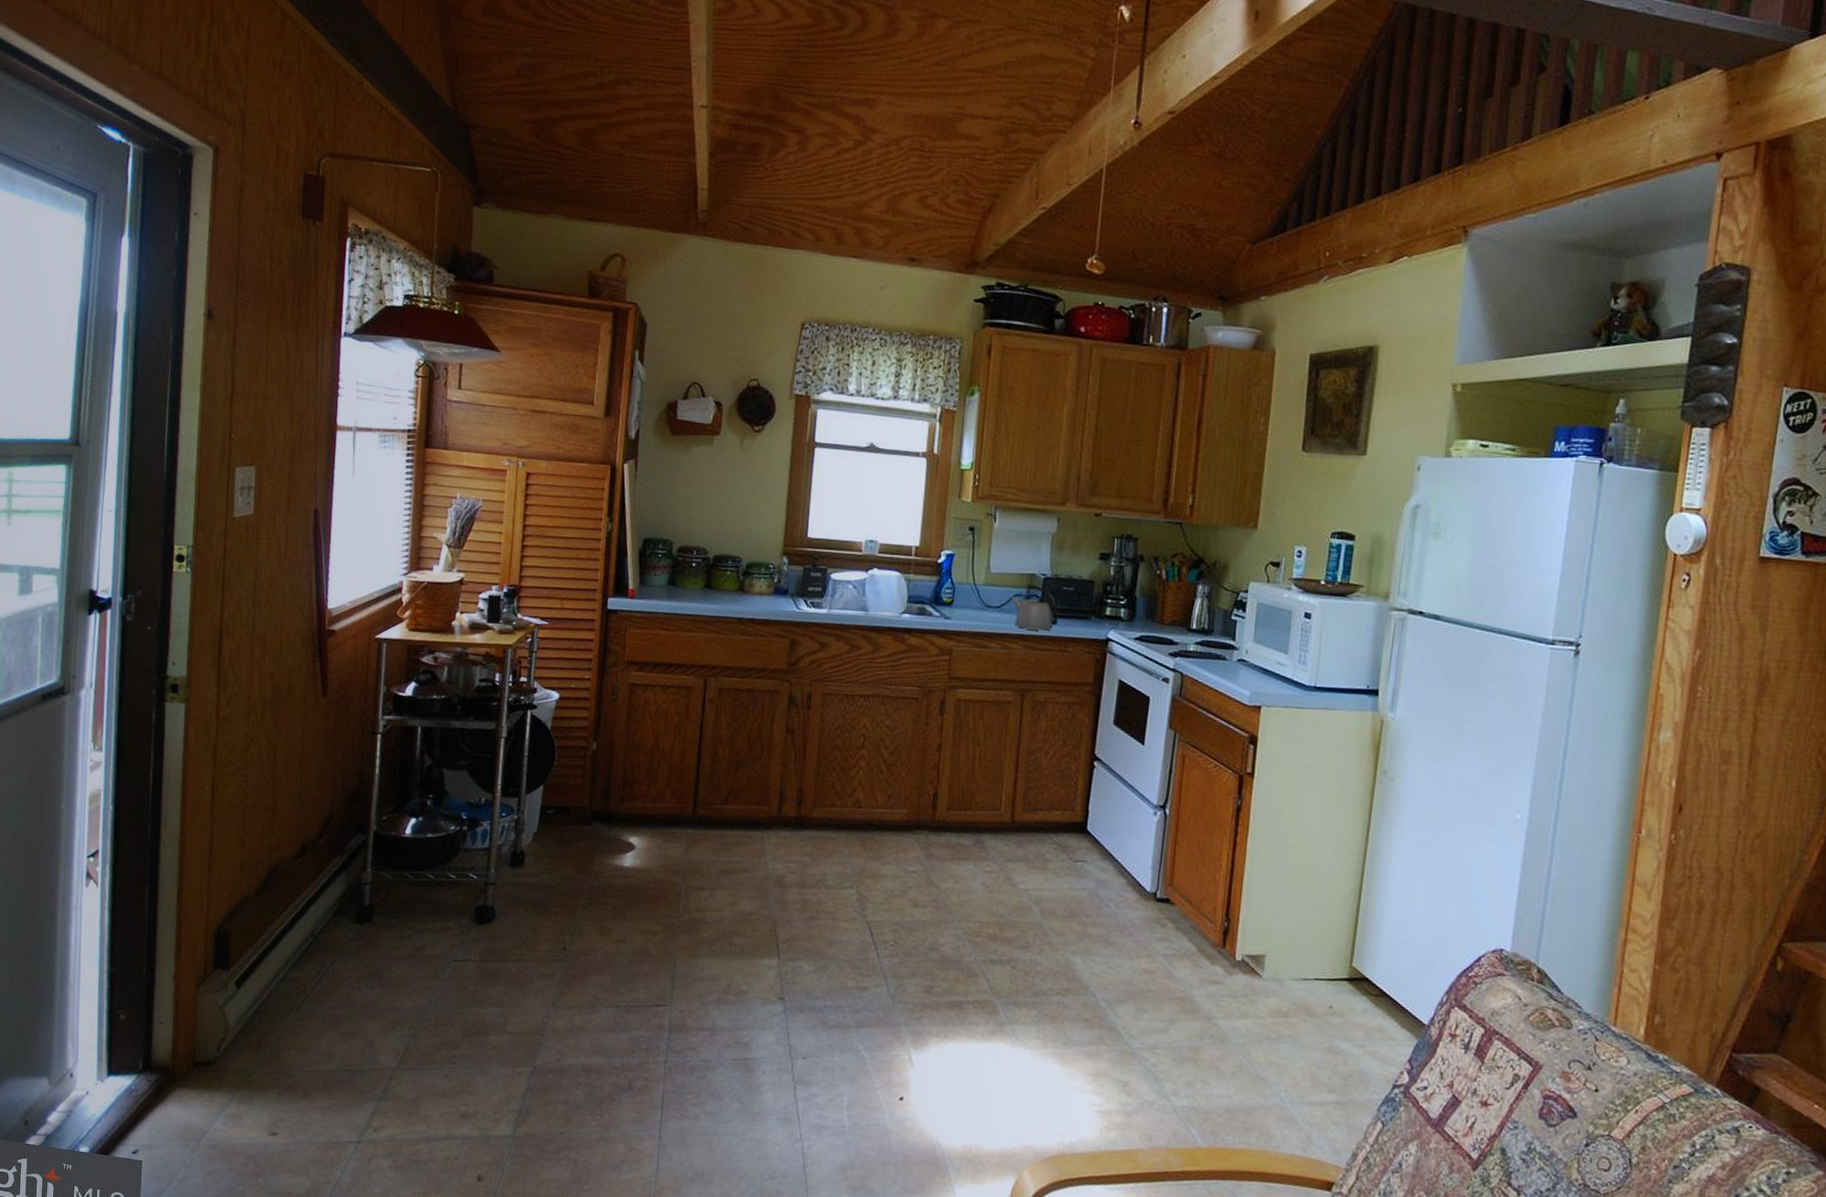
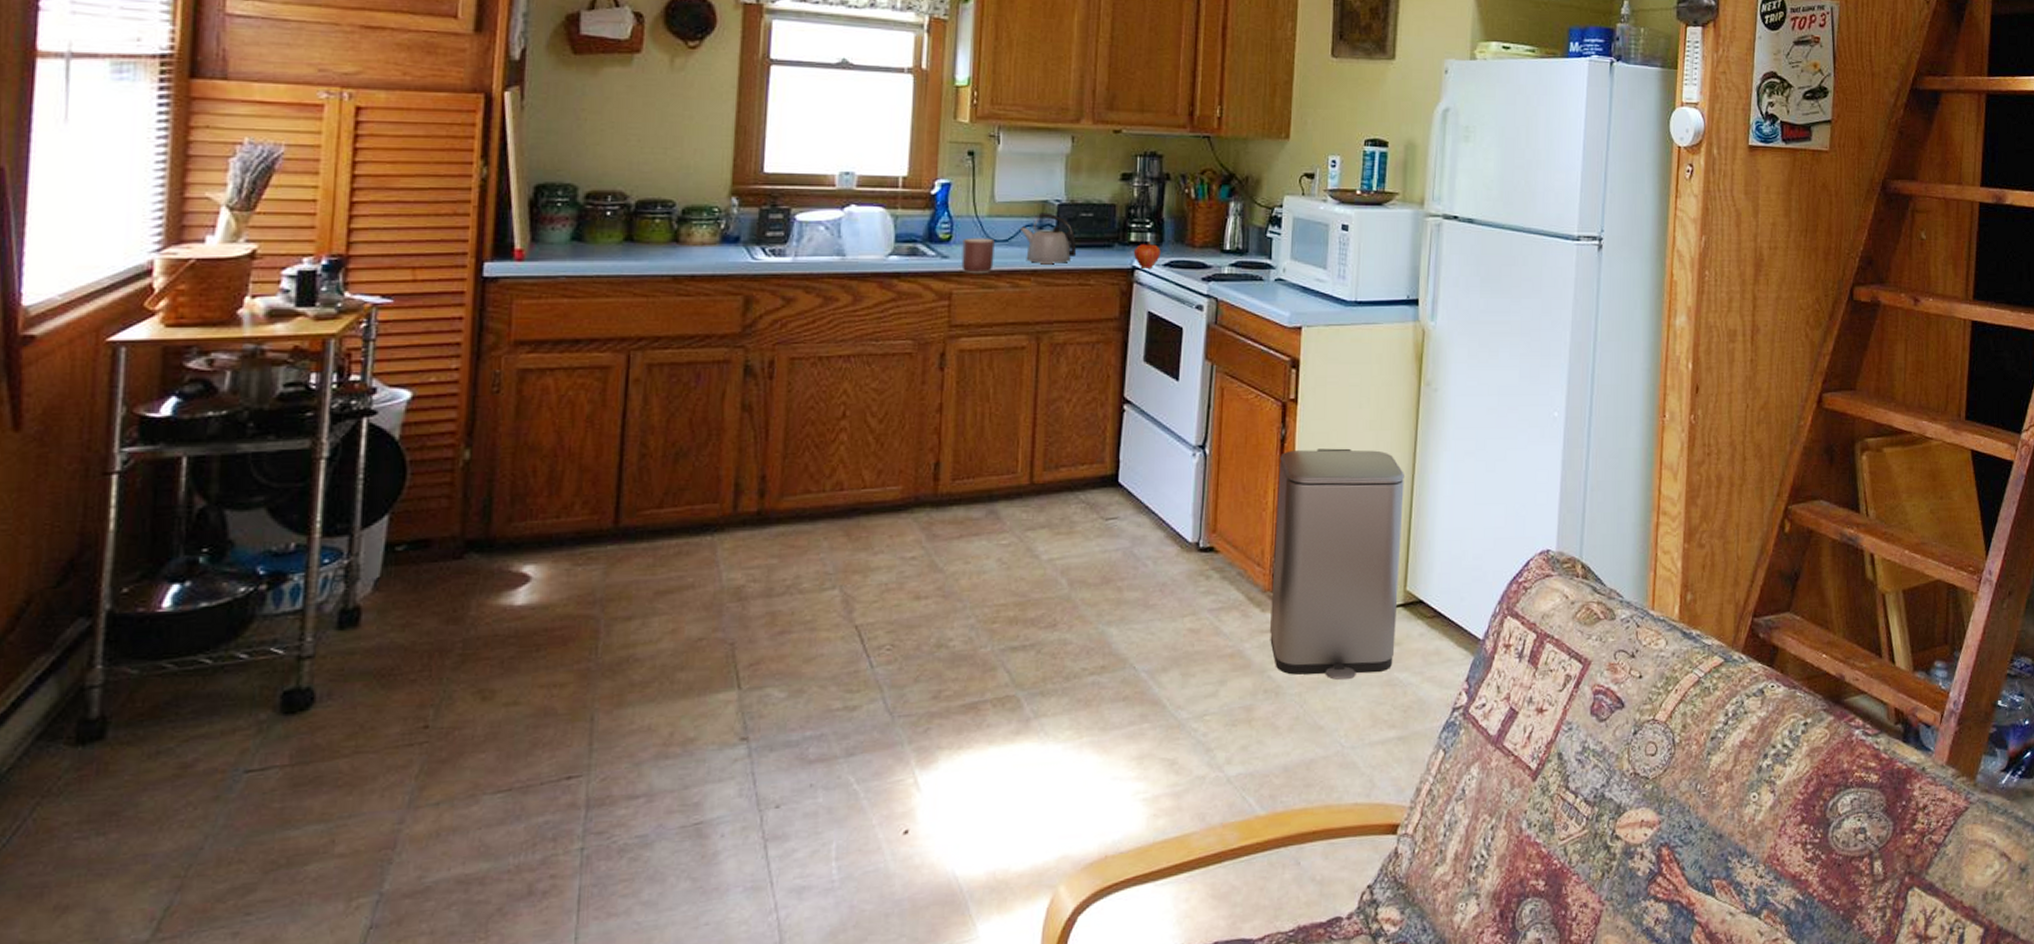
mug: none [960,602,989,635] -> present [961,237,995,274]
fruit: none [1108,616,1133,641] -> present [1133,241,1161,269]
pedal bin: none [1218,820,1357,1041] -> present [1270,448,1406,681]

